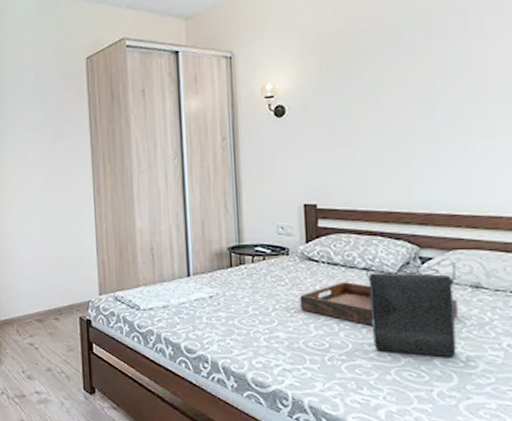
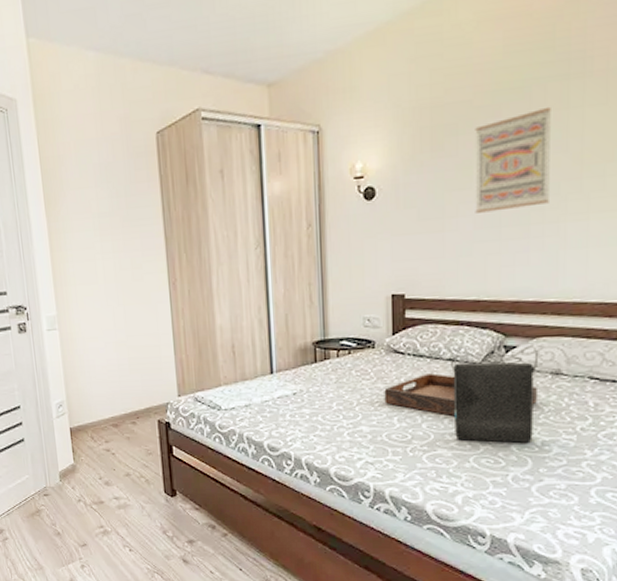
wall art: none [377,35,455,130] -> present [475,106,551,213]

